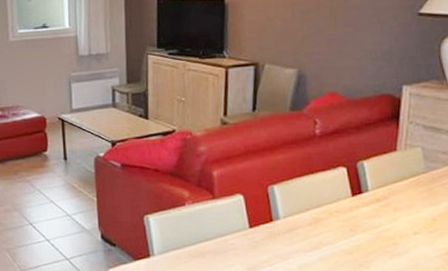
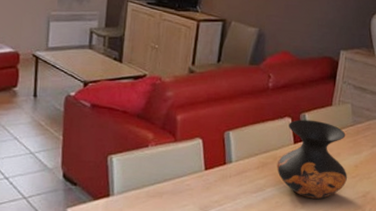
vase: none [333,168,423,257] -> present [276,119,347,199]

